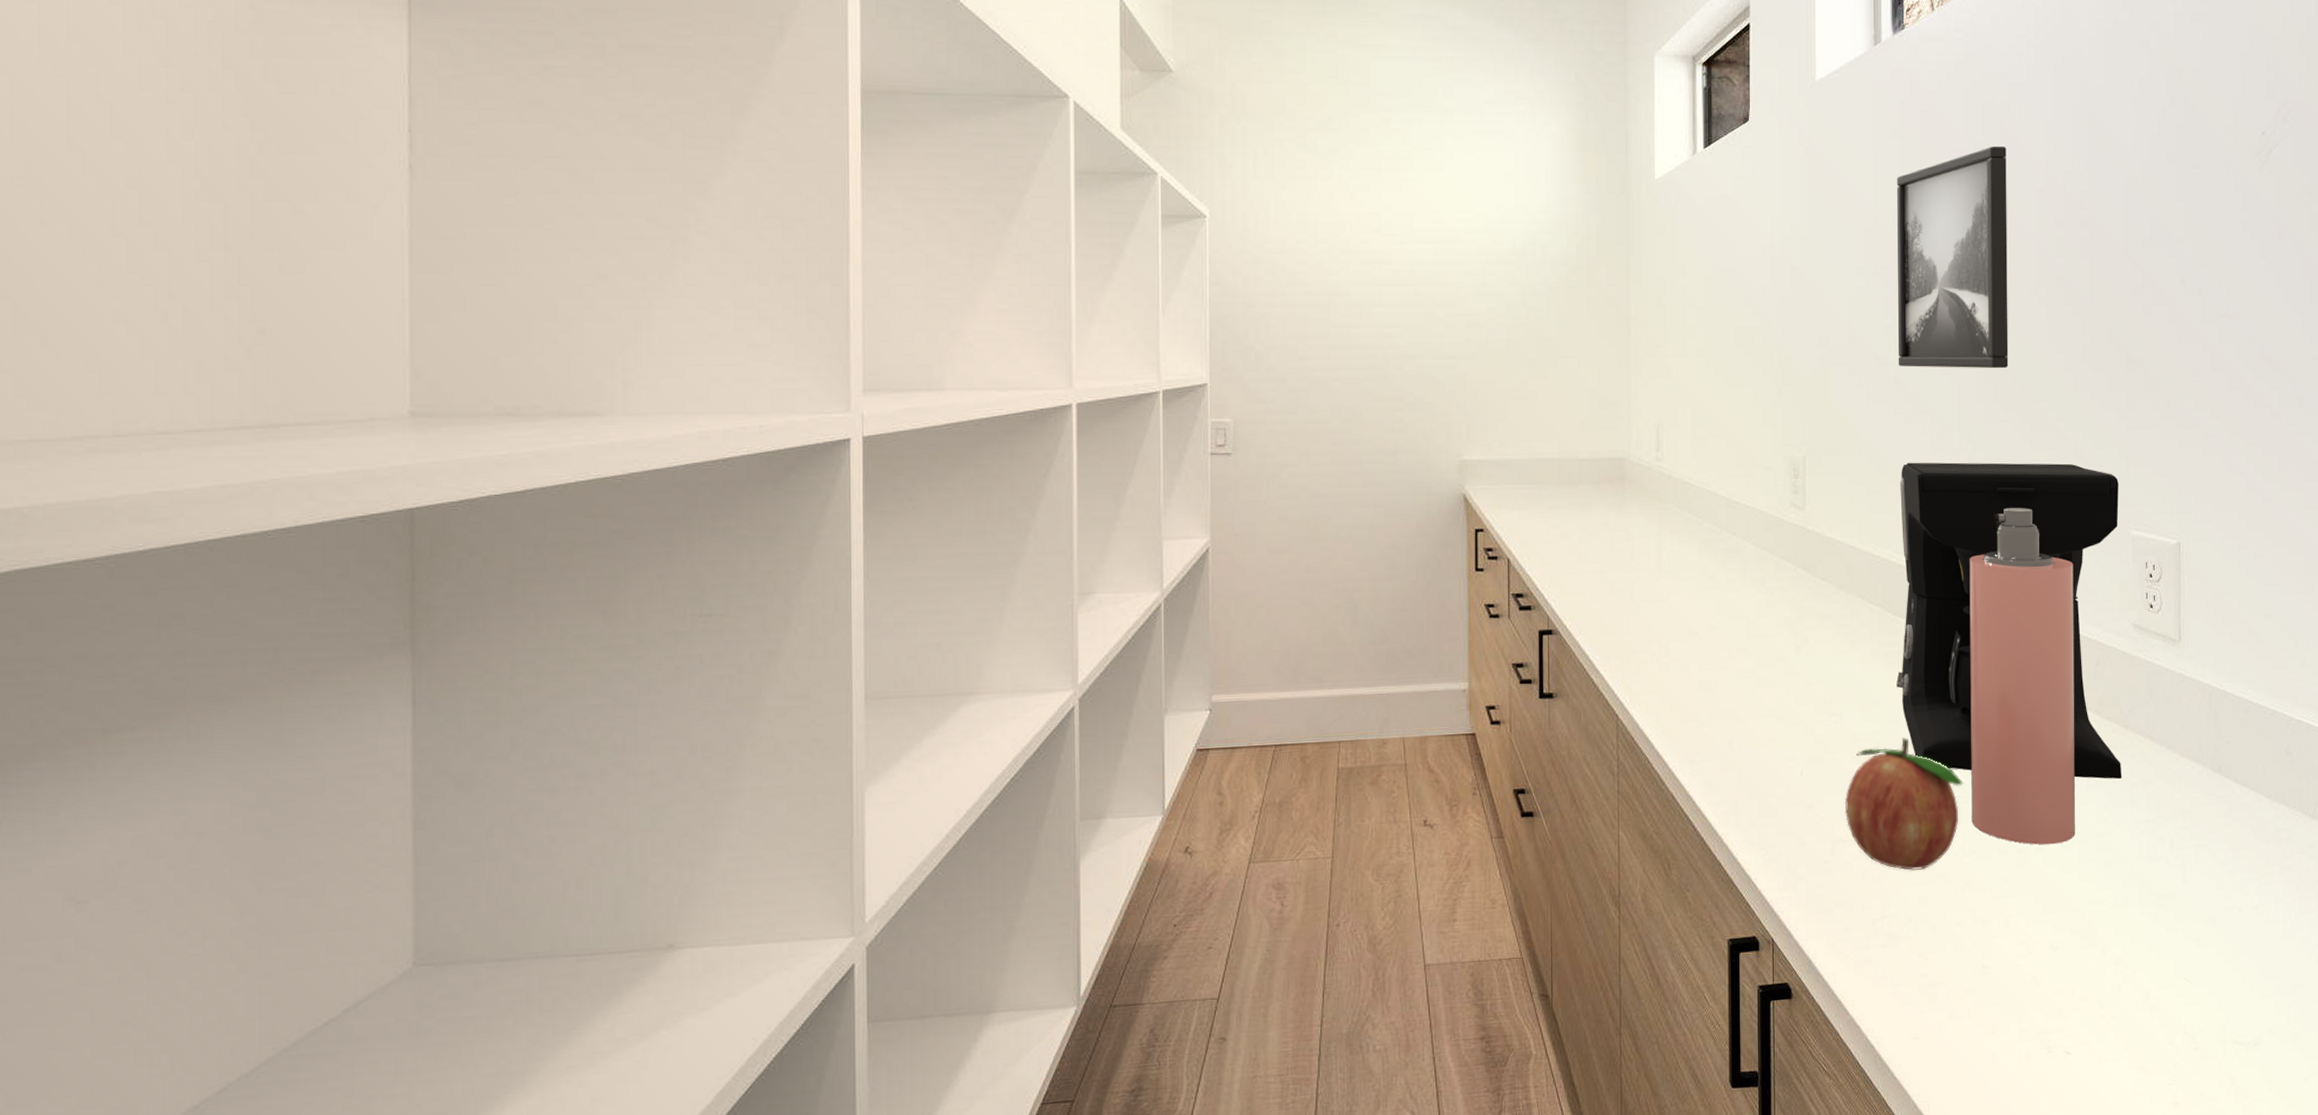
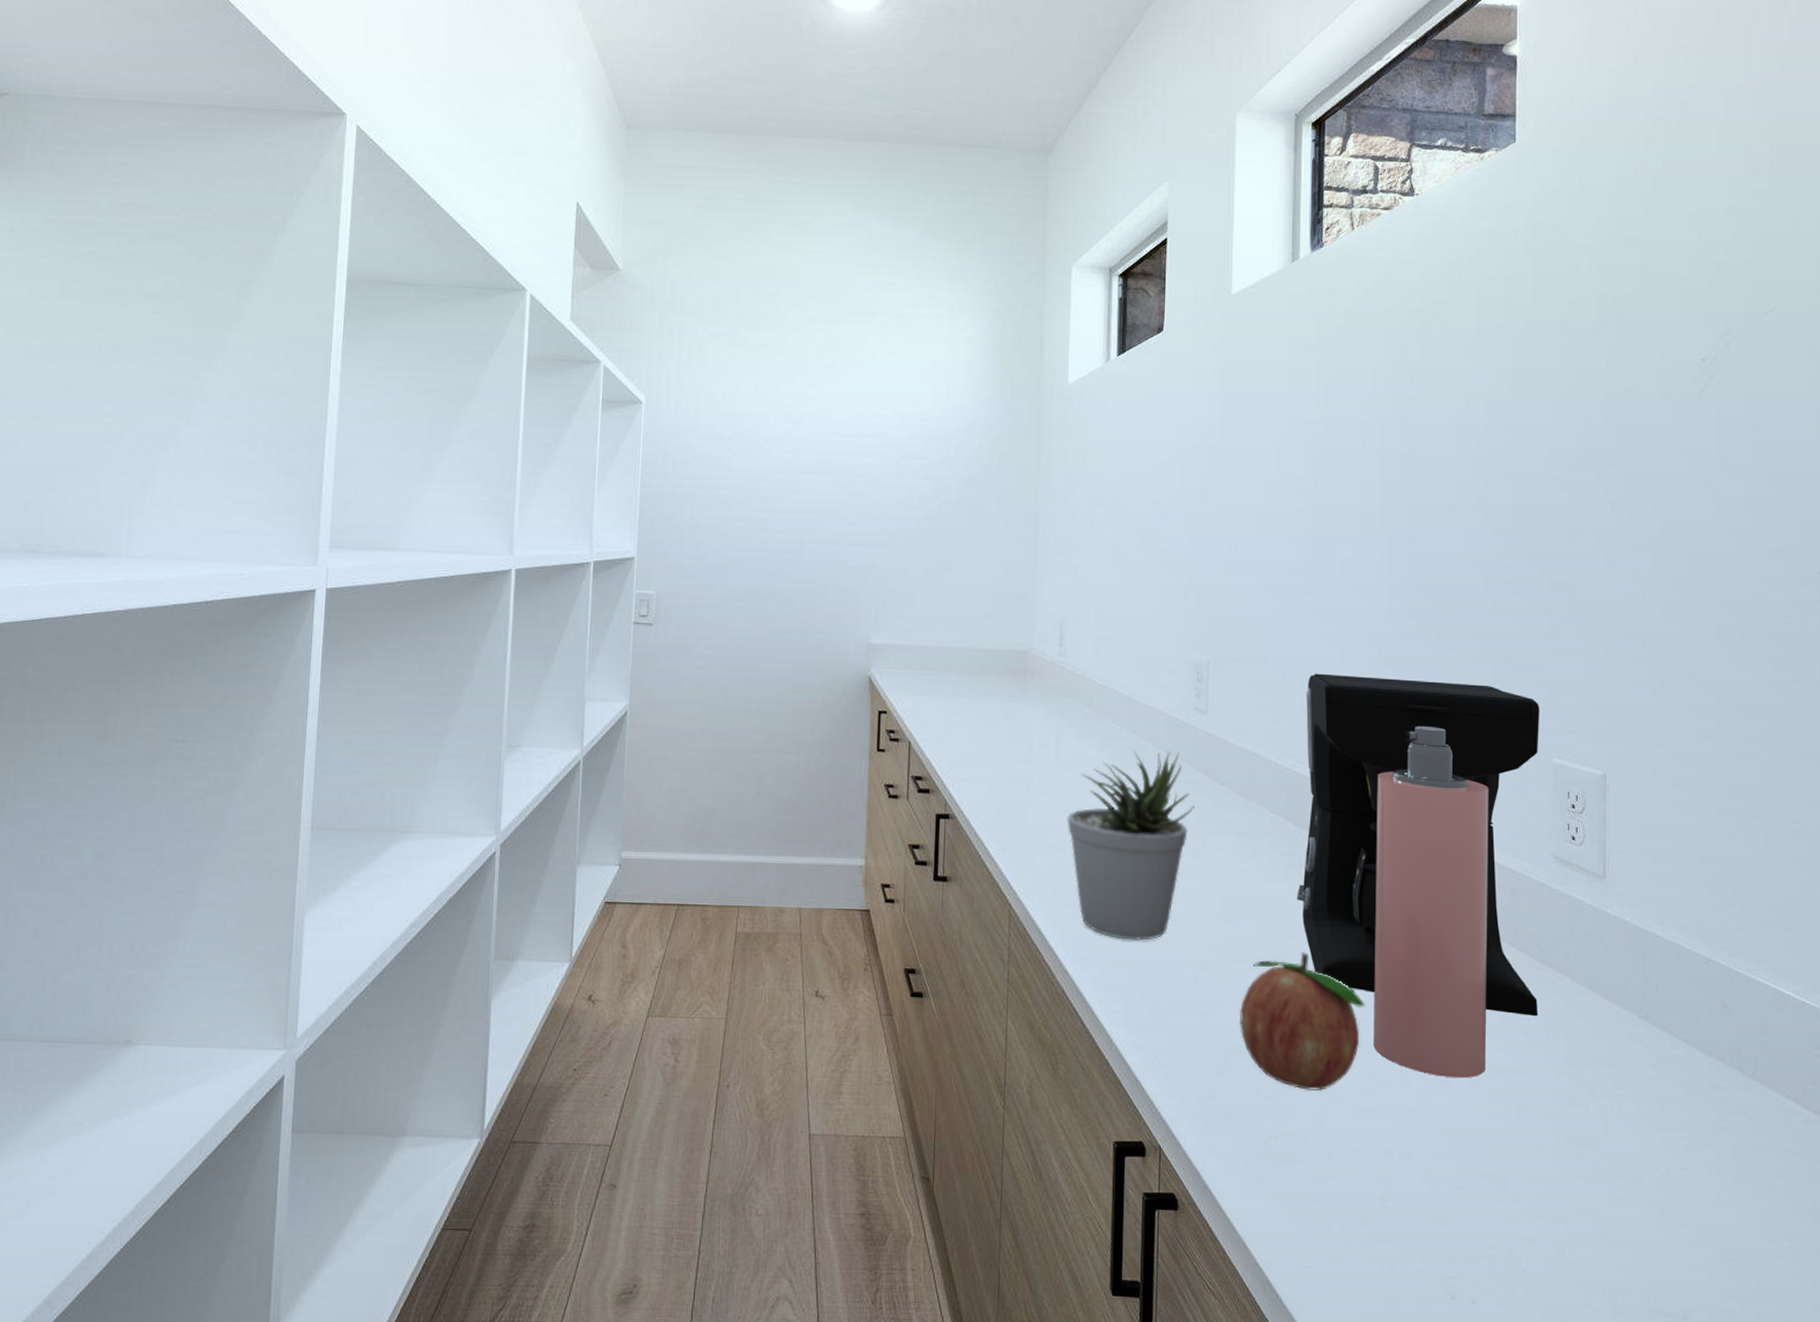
potted plant: none [1670,550,1795,741] -> present [1067,751,1194,940]
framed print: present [1897,145,2009,369] -> none [1307,363,1426,585]

